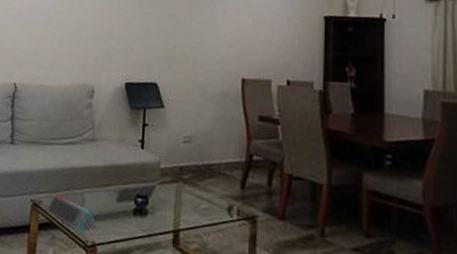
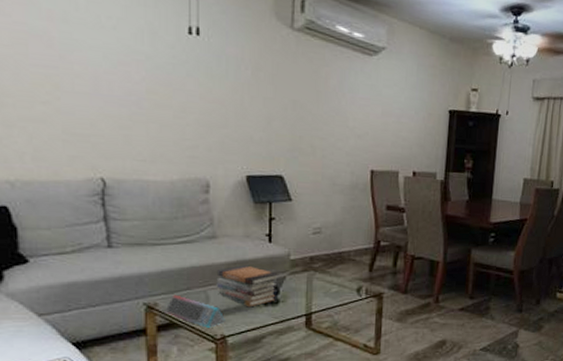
book stack: none [92,170,149,216] -> present [216,265,279,307]

